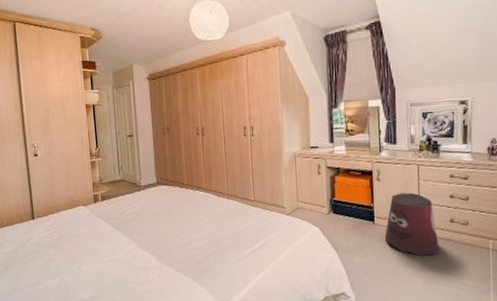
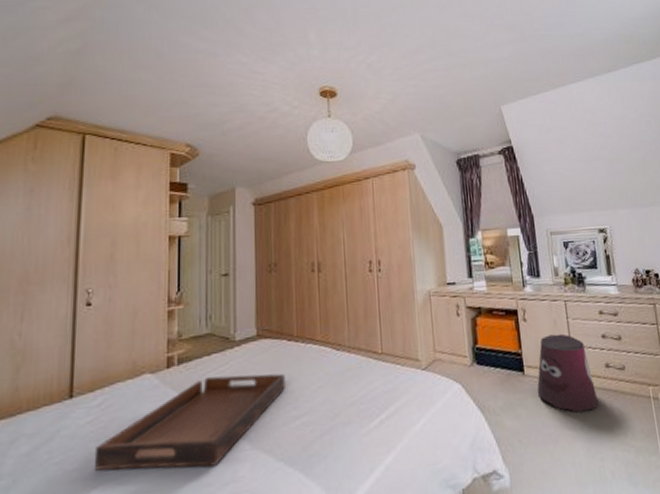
serving tray: none [54,210,180,271] -> present [95,373,285,471]

